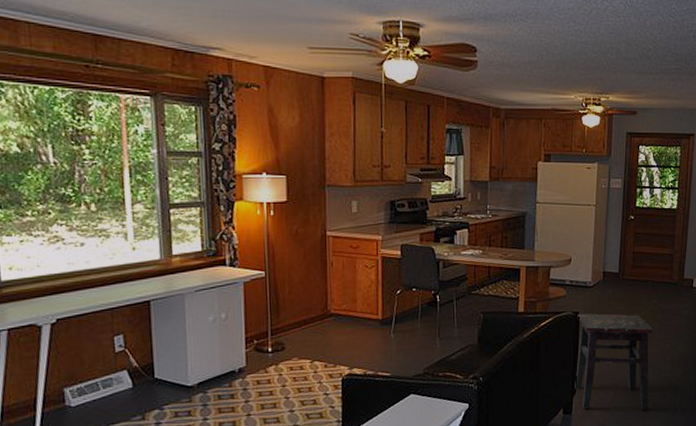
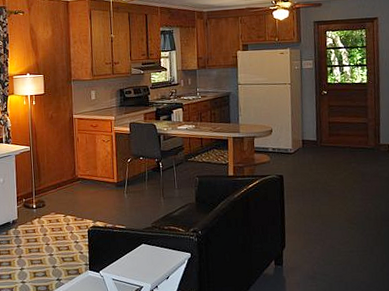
side table: present [575,313,654,410] -> none [281,176,357,264]

